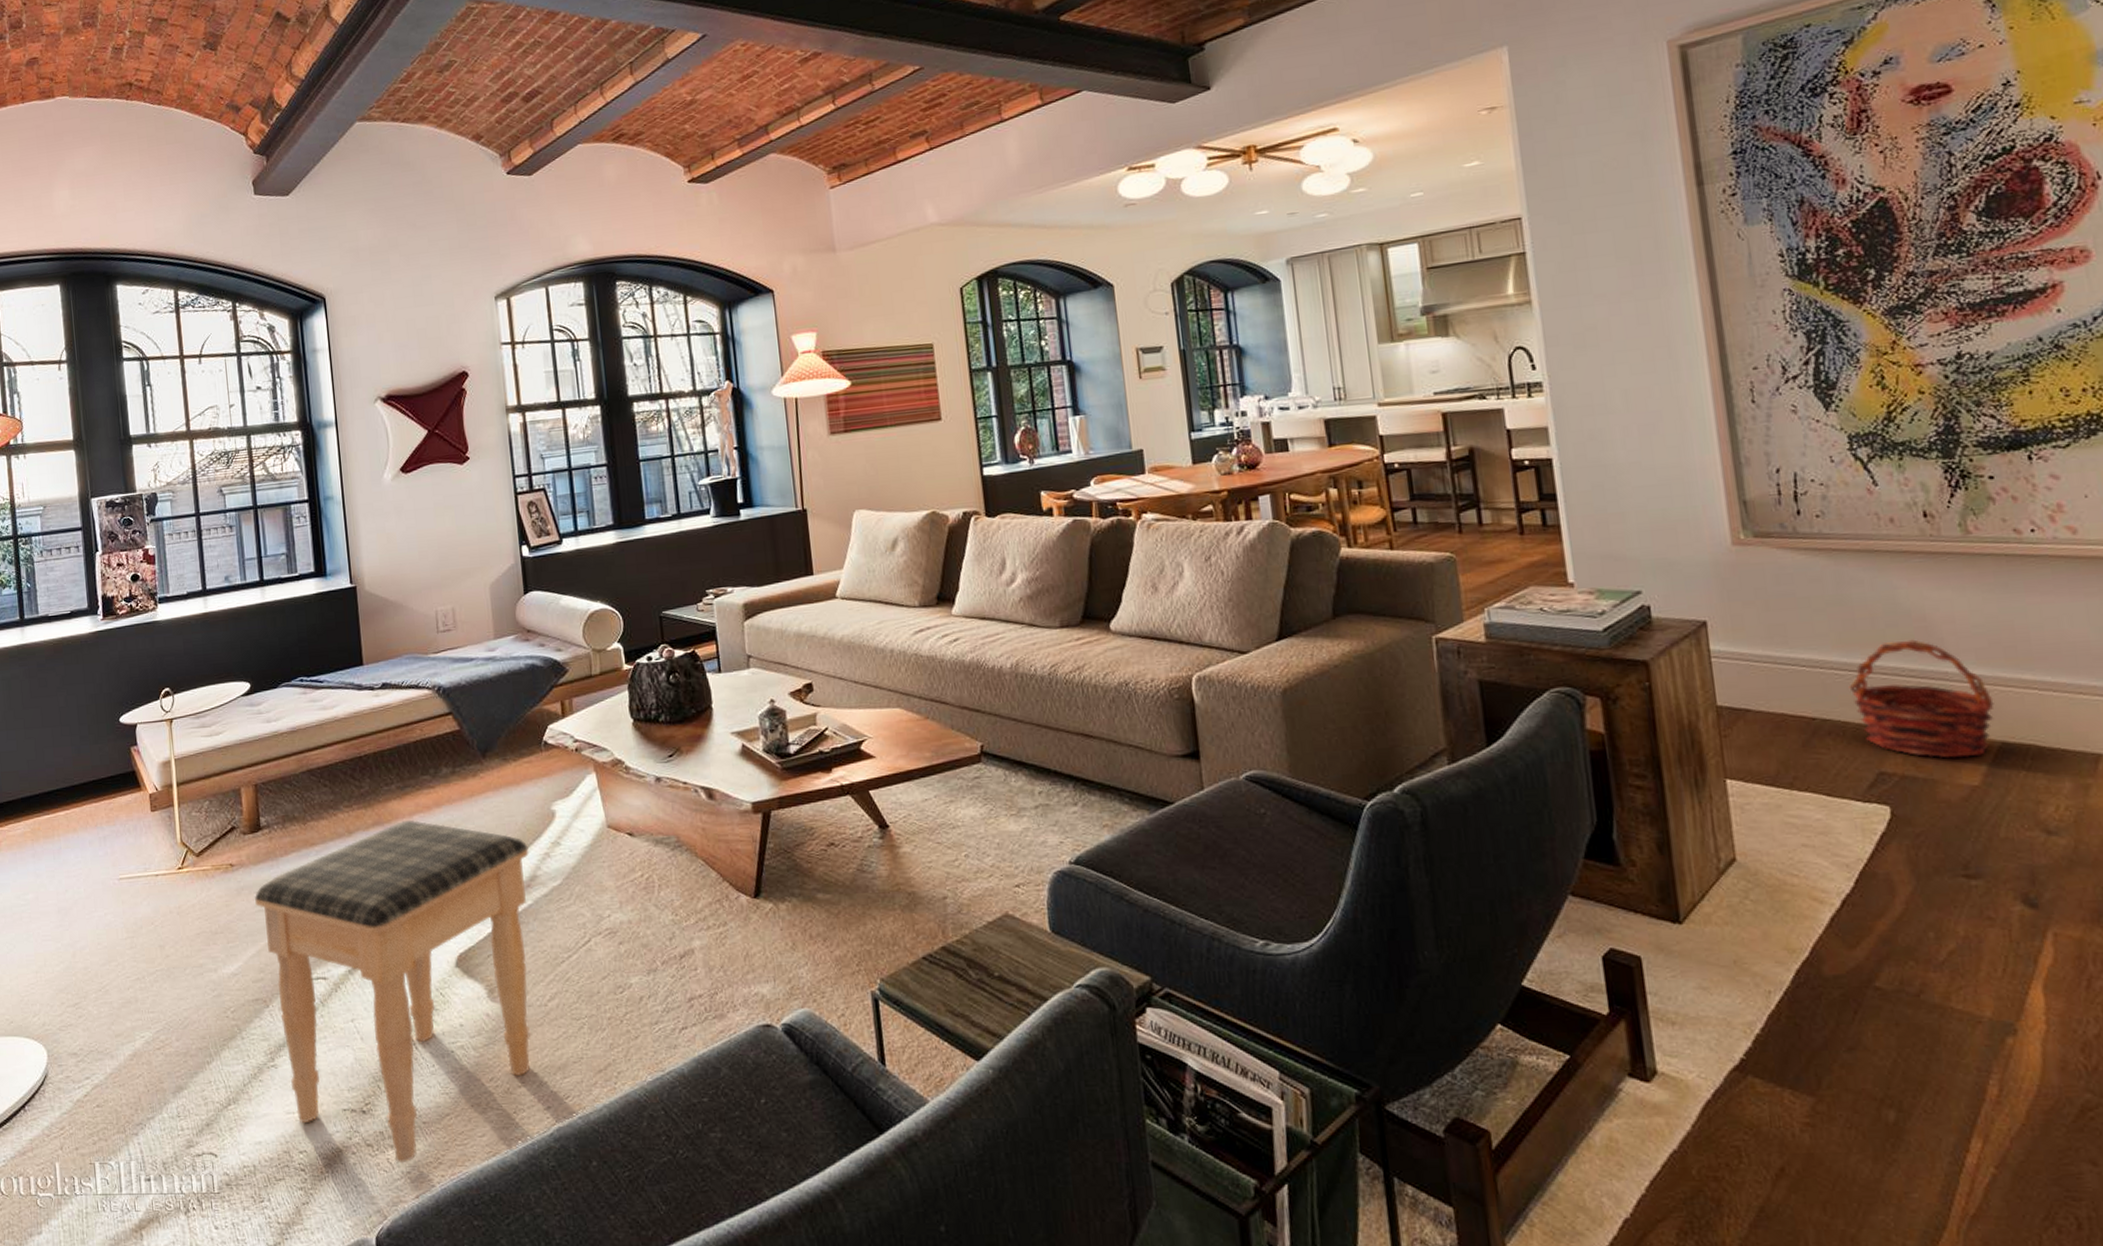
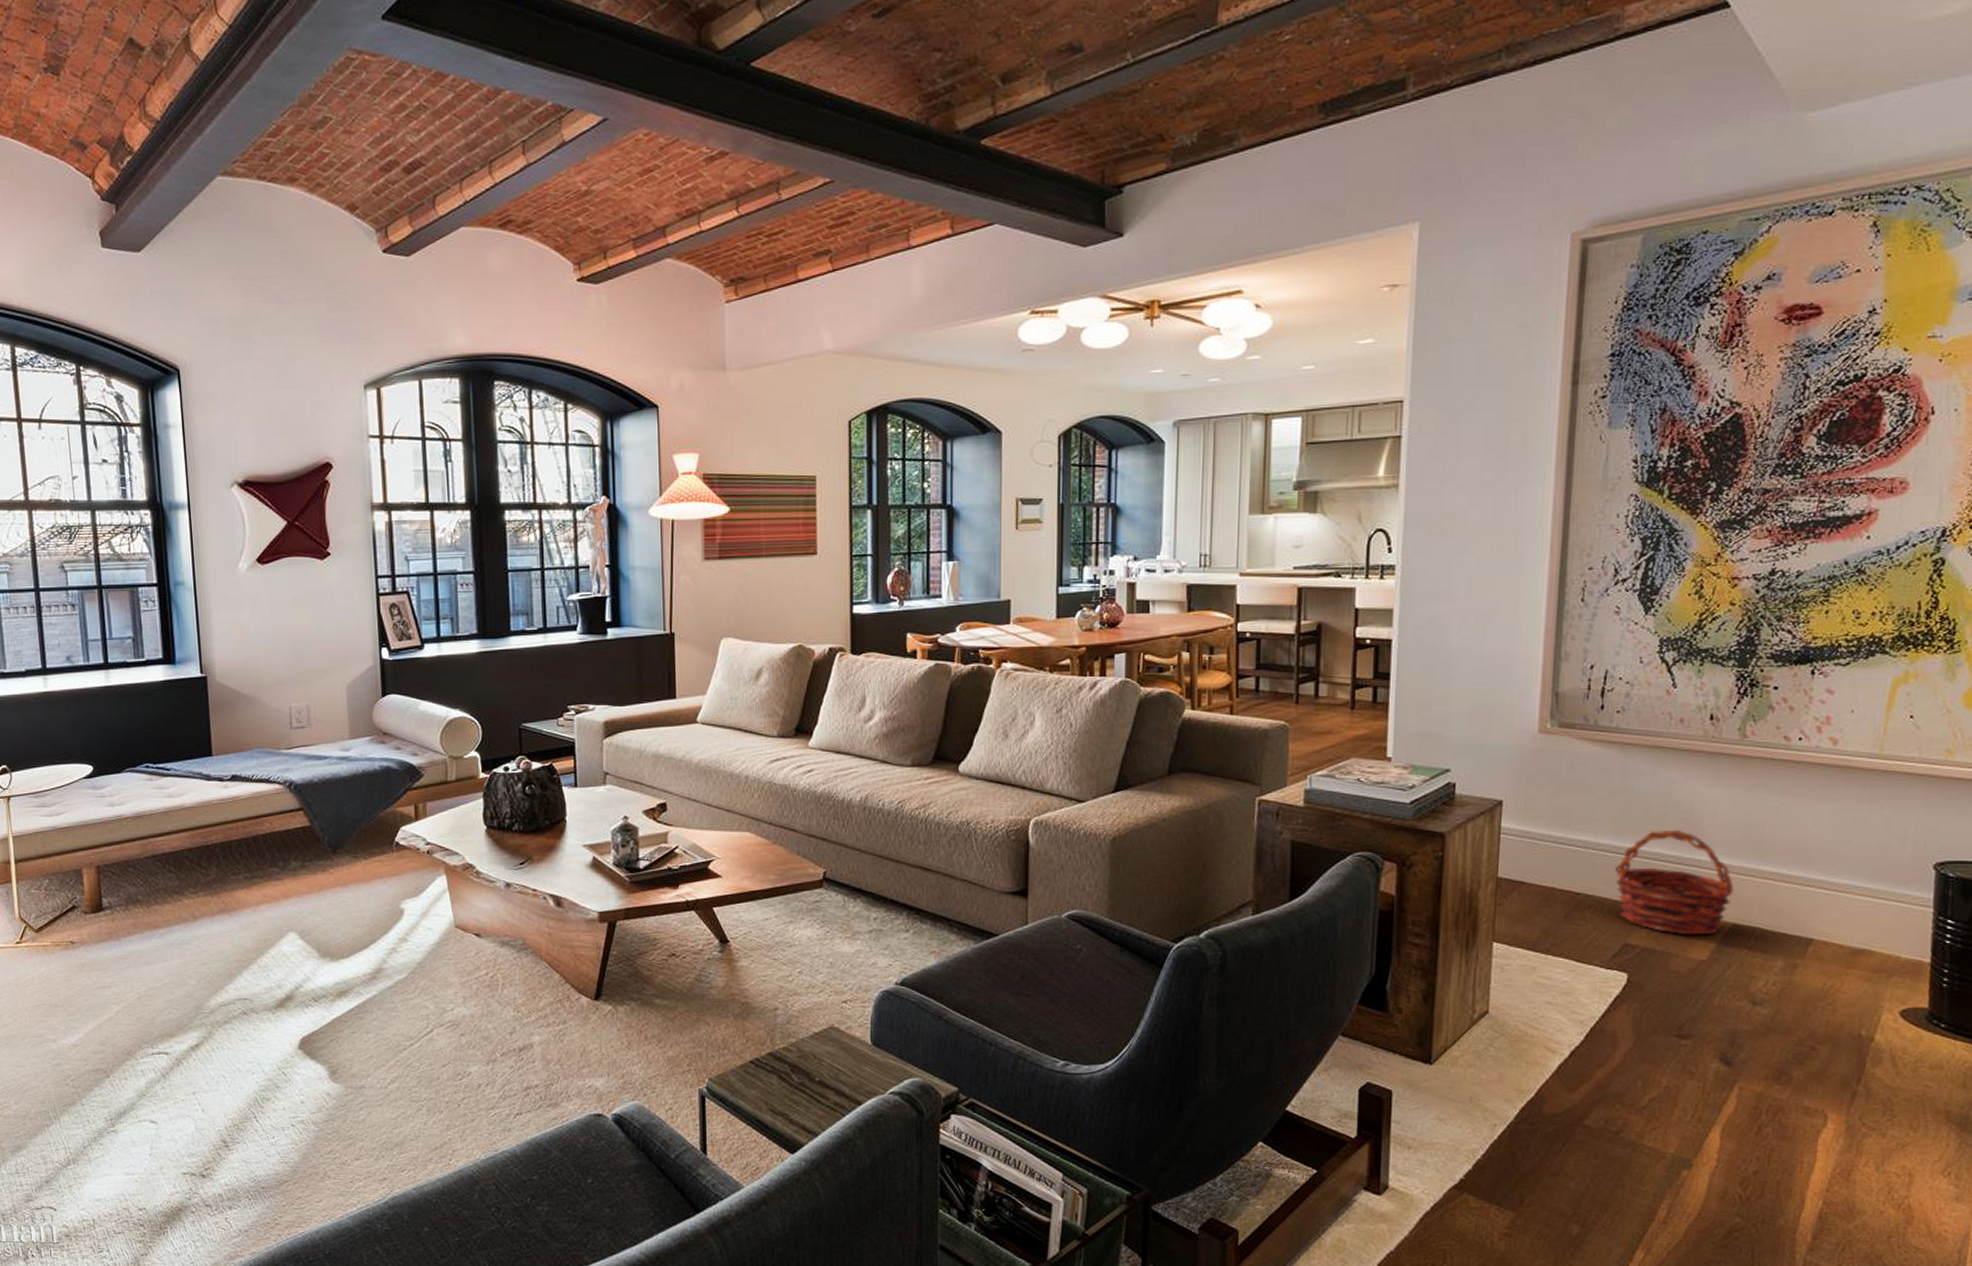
footstool: present [255,820,530,1163] -> none [96,910,376,1223]

